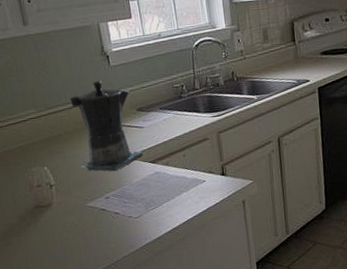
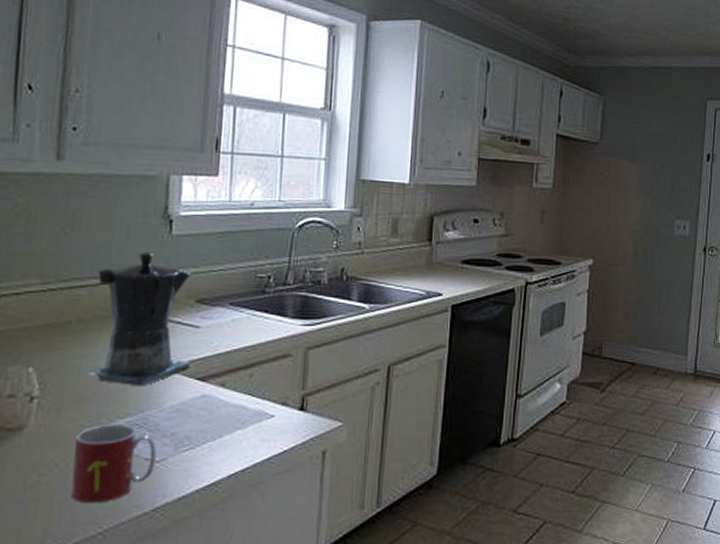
mug: none [84,196,136,247] -> present [71,424,157,504]

